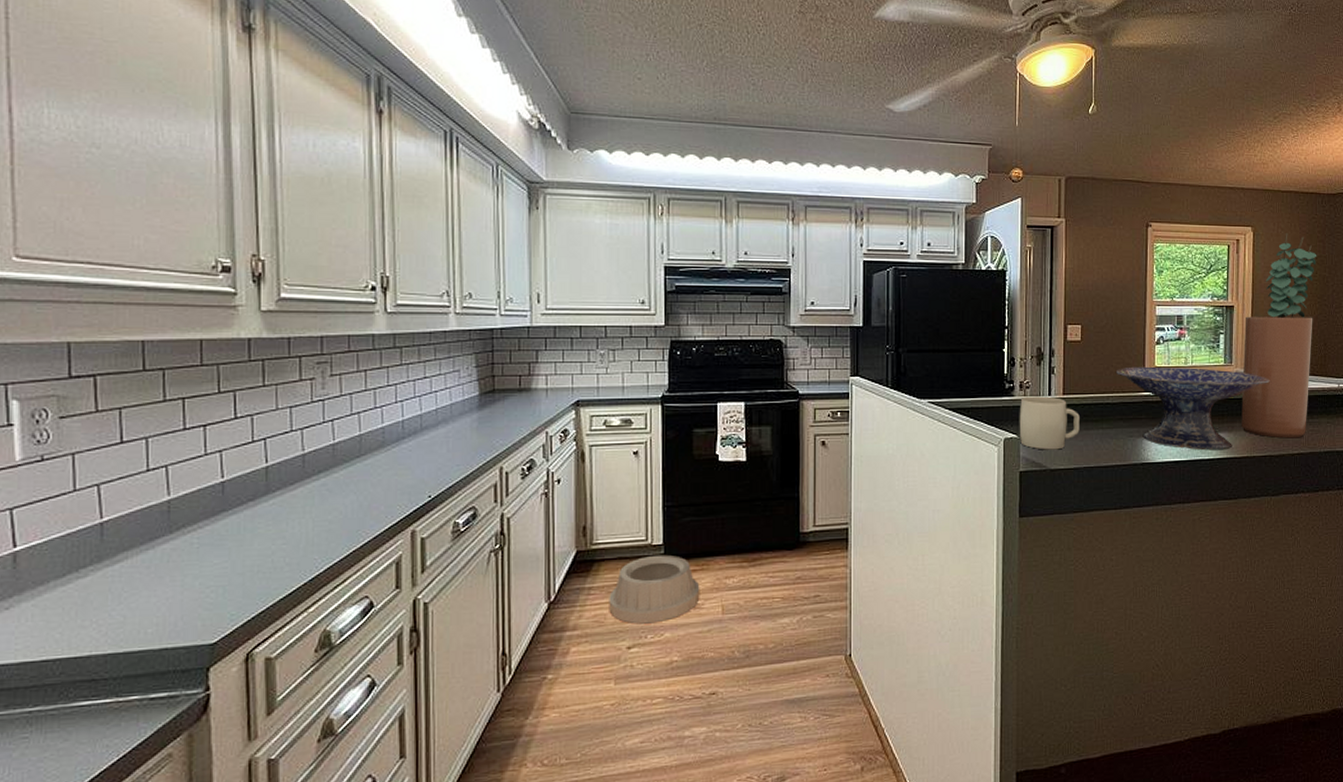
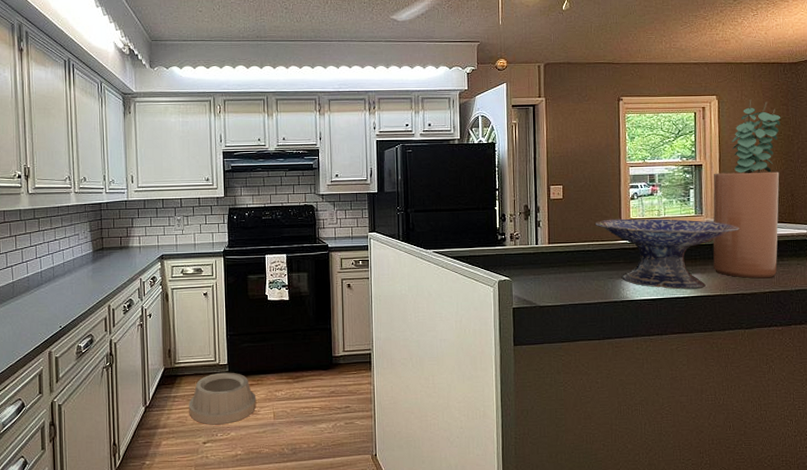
mug: present [1019,396,1080,450] -> none [510,245,564,290]

